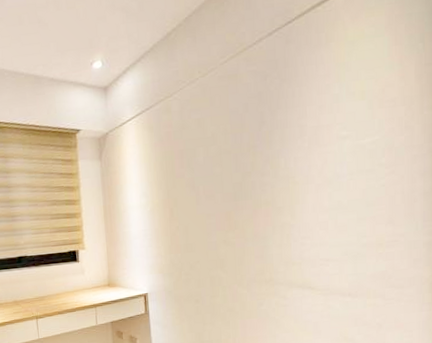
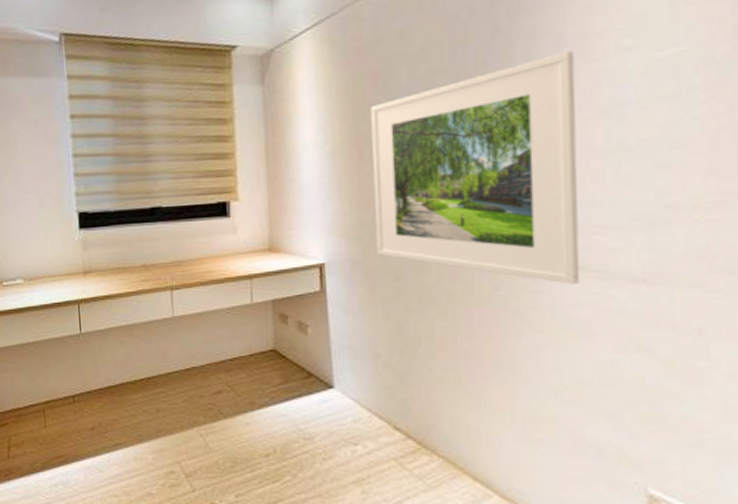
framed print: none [178,138,312,299] -> present [370,51,580,284]

